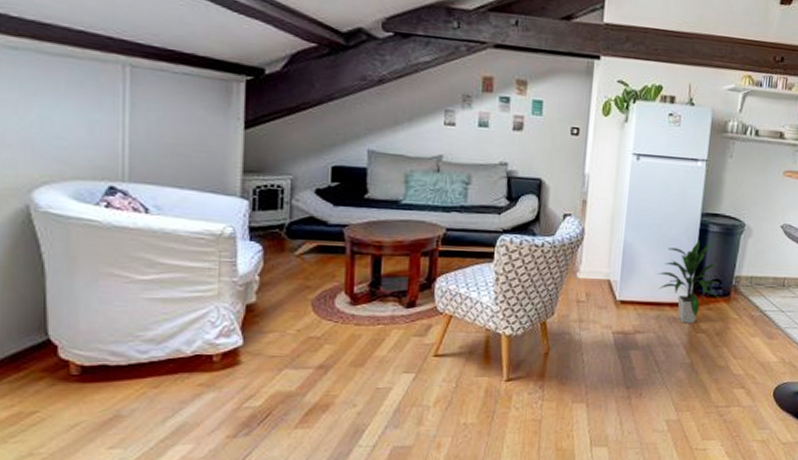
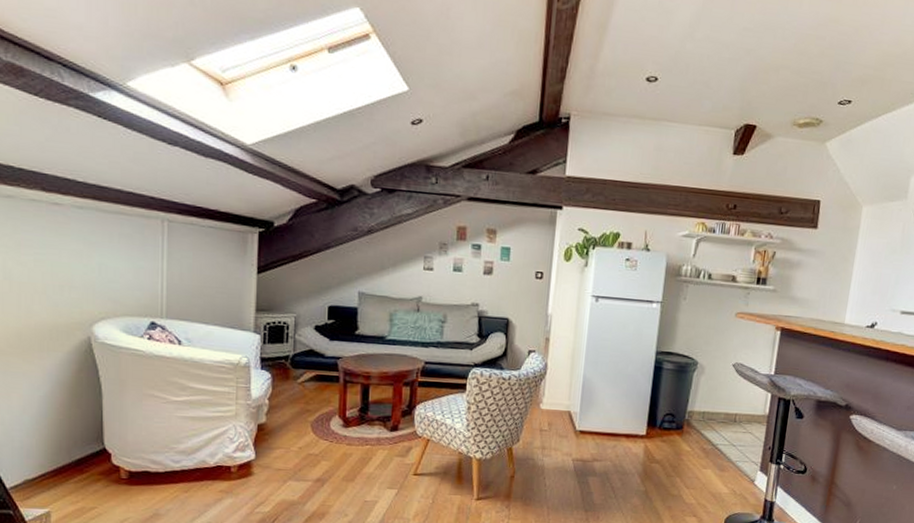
indoor plant: present [657,240,719,323] -> none [614,376,673,454]

